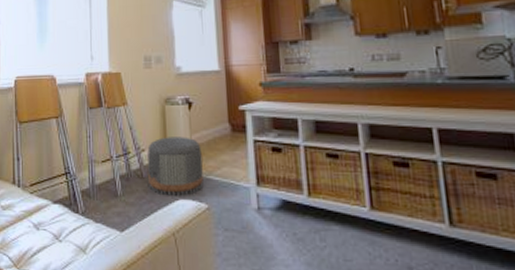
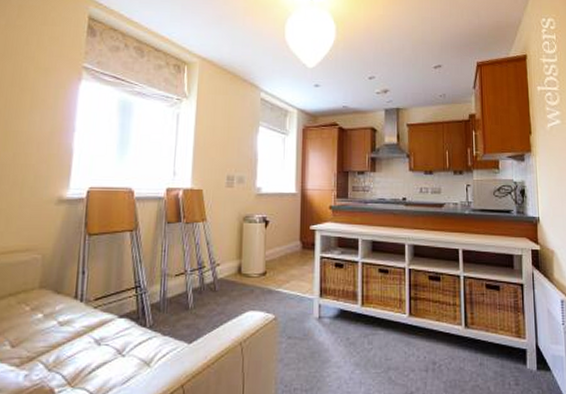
pouf: present [147,137,204,196] -> none [221,252,274,308]

